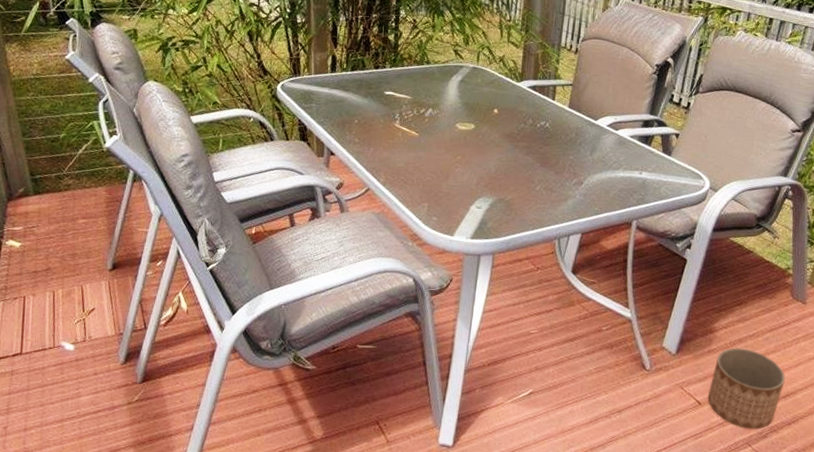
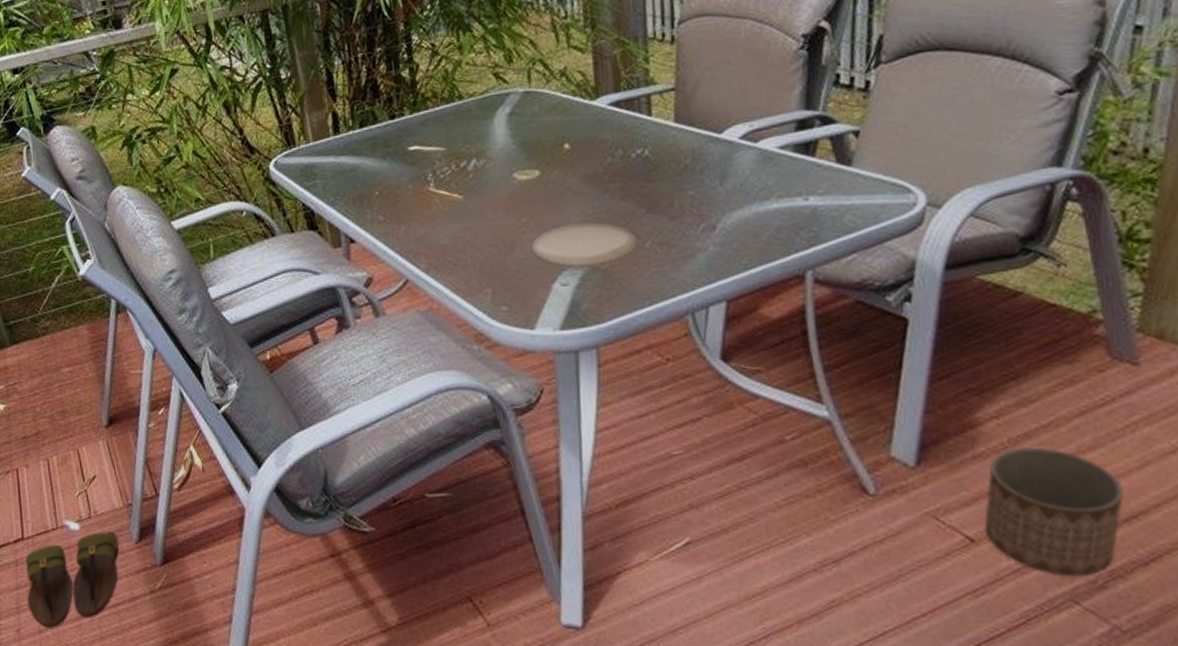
sandal: none [18,353,107,427] -> present [25,532,119,628]
plate: none [460,166,531,197] -> present [531,222,637,267]

